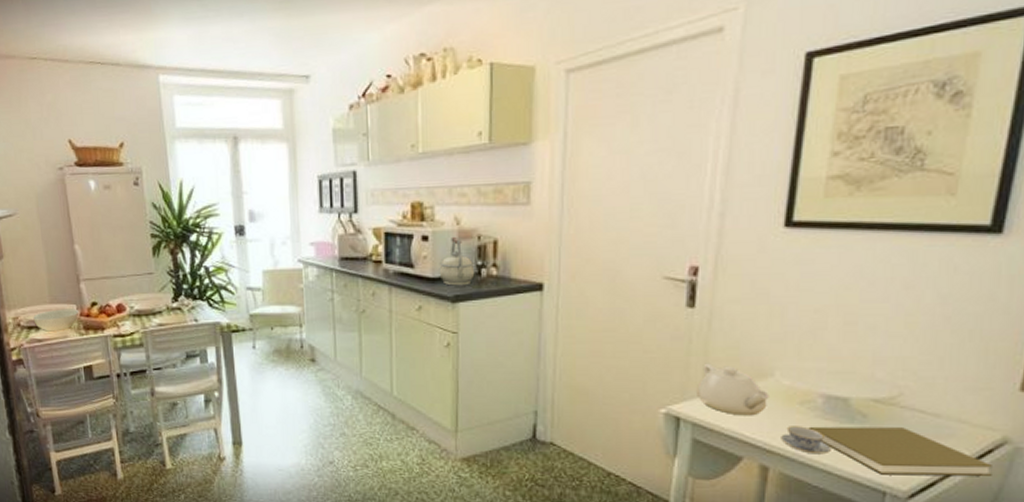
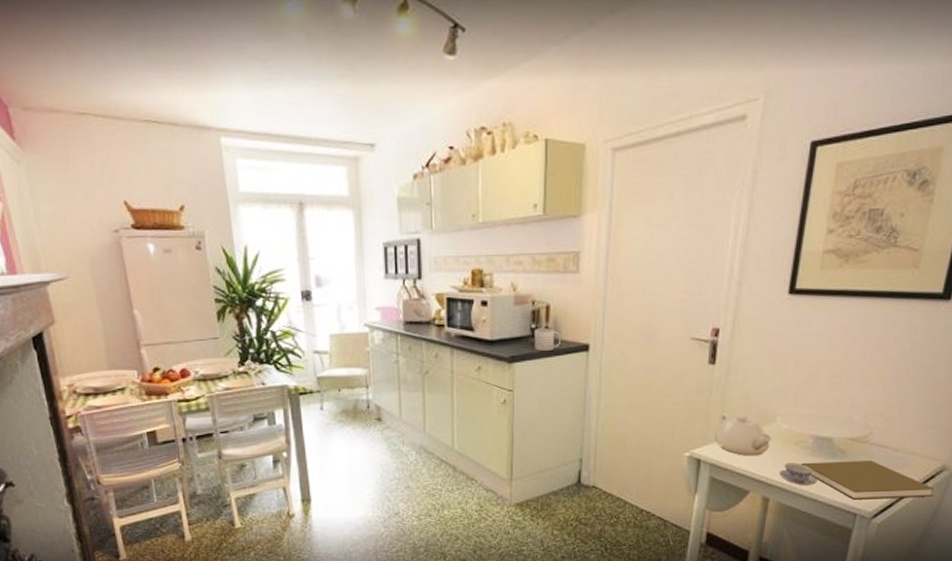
bowl: present [32,309,79,332] -> none [89,374,141,398]
kettle: present [439,237,475,286] -> none [497,303,529,348]
mug: none [480,265,512,291] -> present [533,328,562,352]

